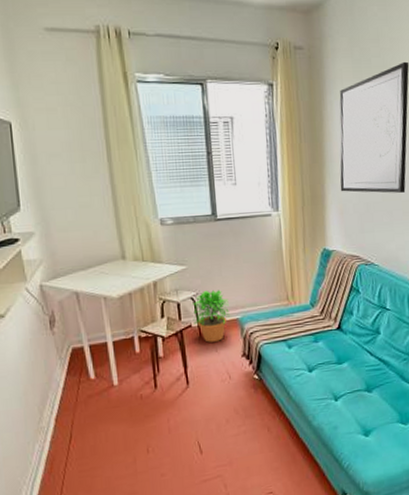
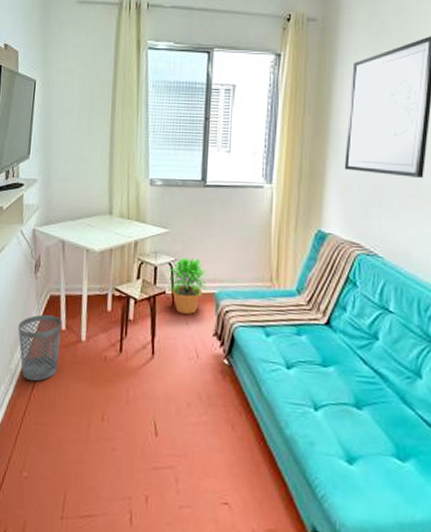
wastebasket: none [42,367,94,434] -> present [18,314,62,382]

